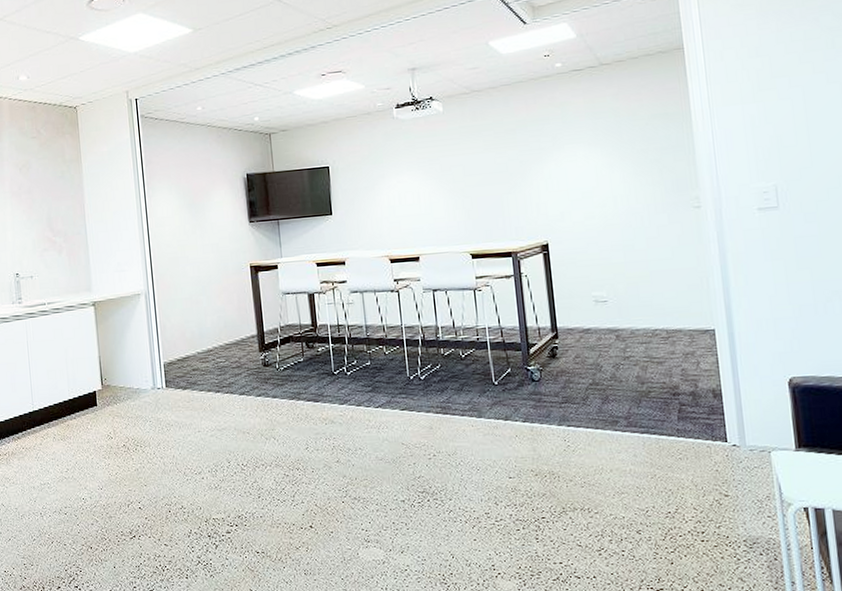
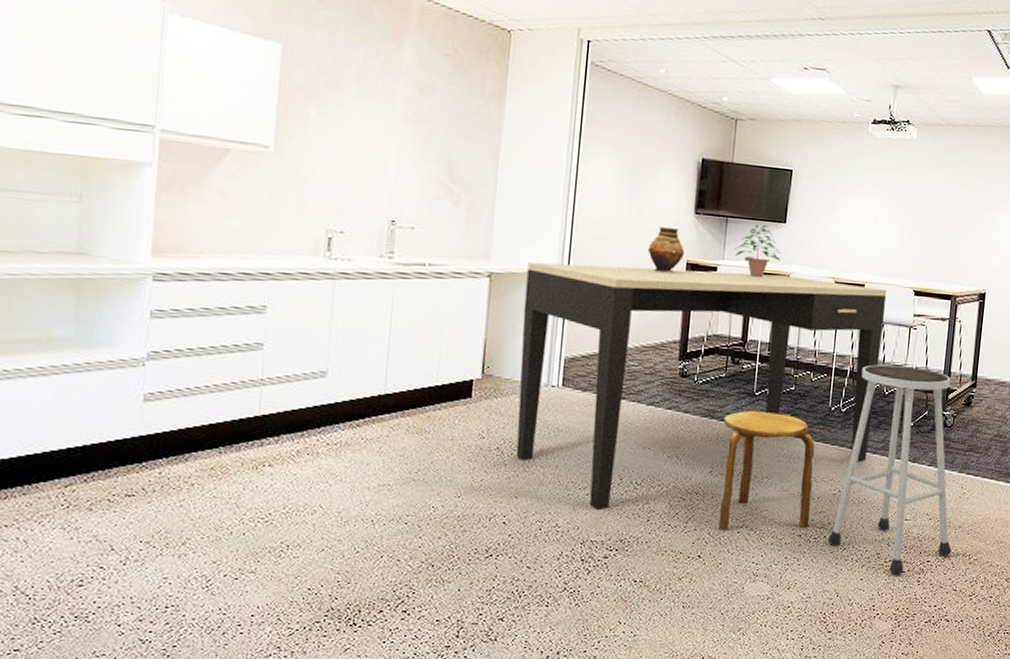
dining table: none [121,258,456,492] -> present [516,262,886,511]
vase: none [215,237,247,279] -> present [648,226,685,273]
potted plant: none [289,219,334,269] -> present [734,224,782,278]
stool: none [309,388,411,501] -> present [718,410,815,530]
stool: none [431,327,567,533] -> present [827,365,952,574]

